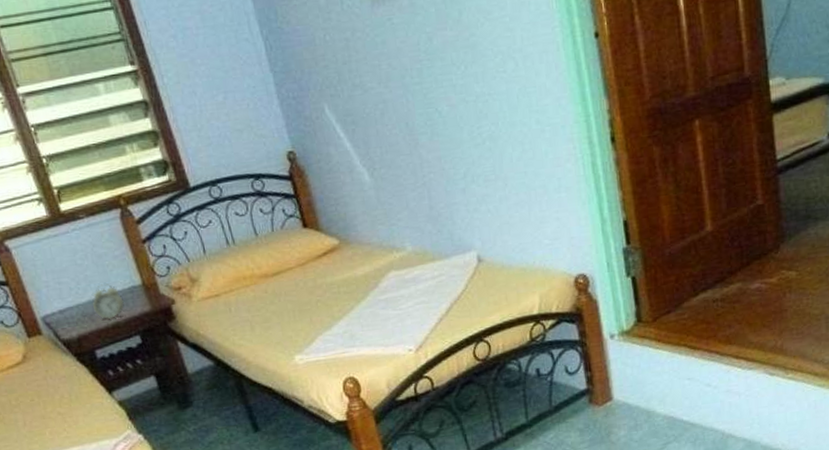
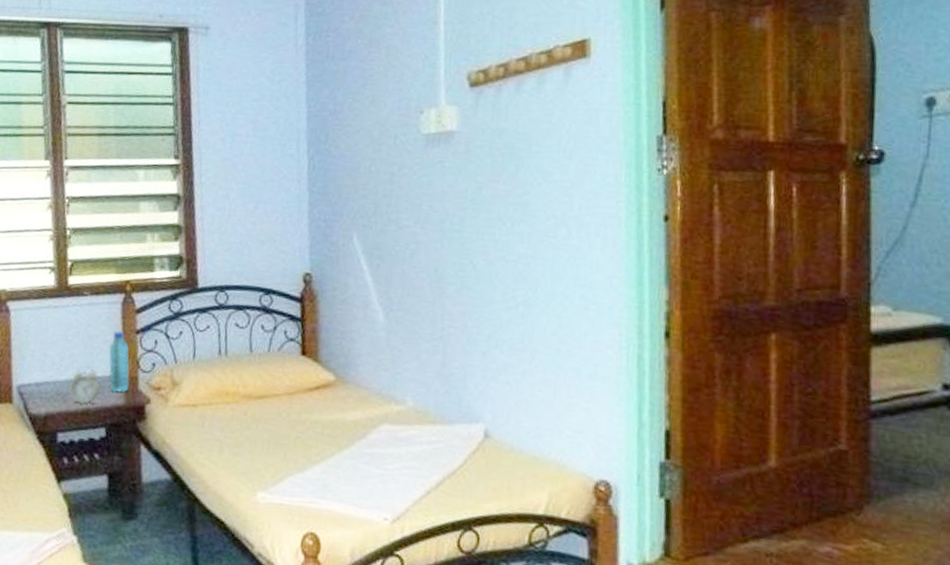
water bottle: none [120,244,151,302] -> present [108,330,131,393]

